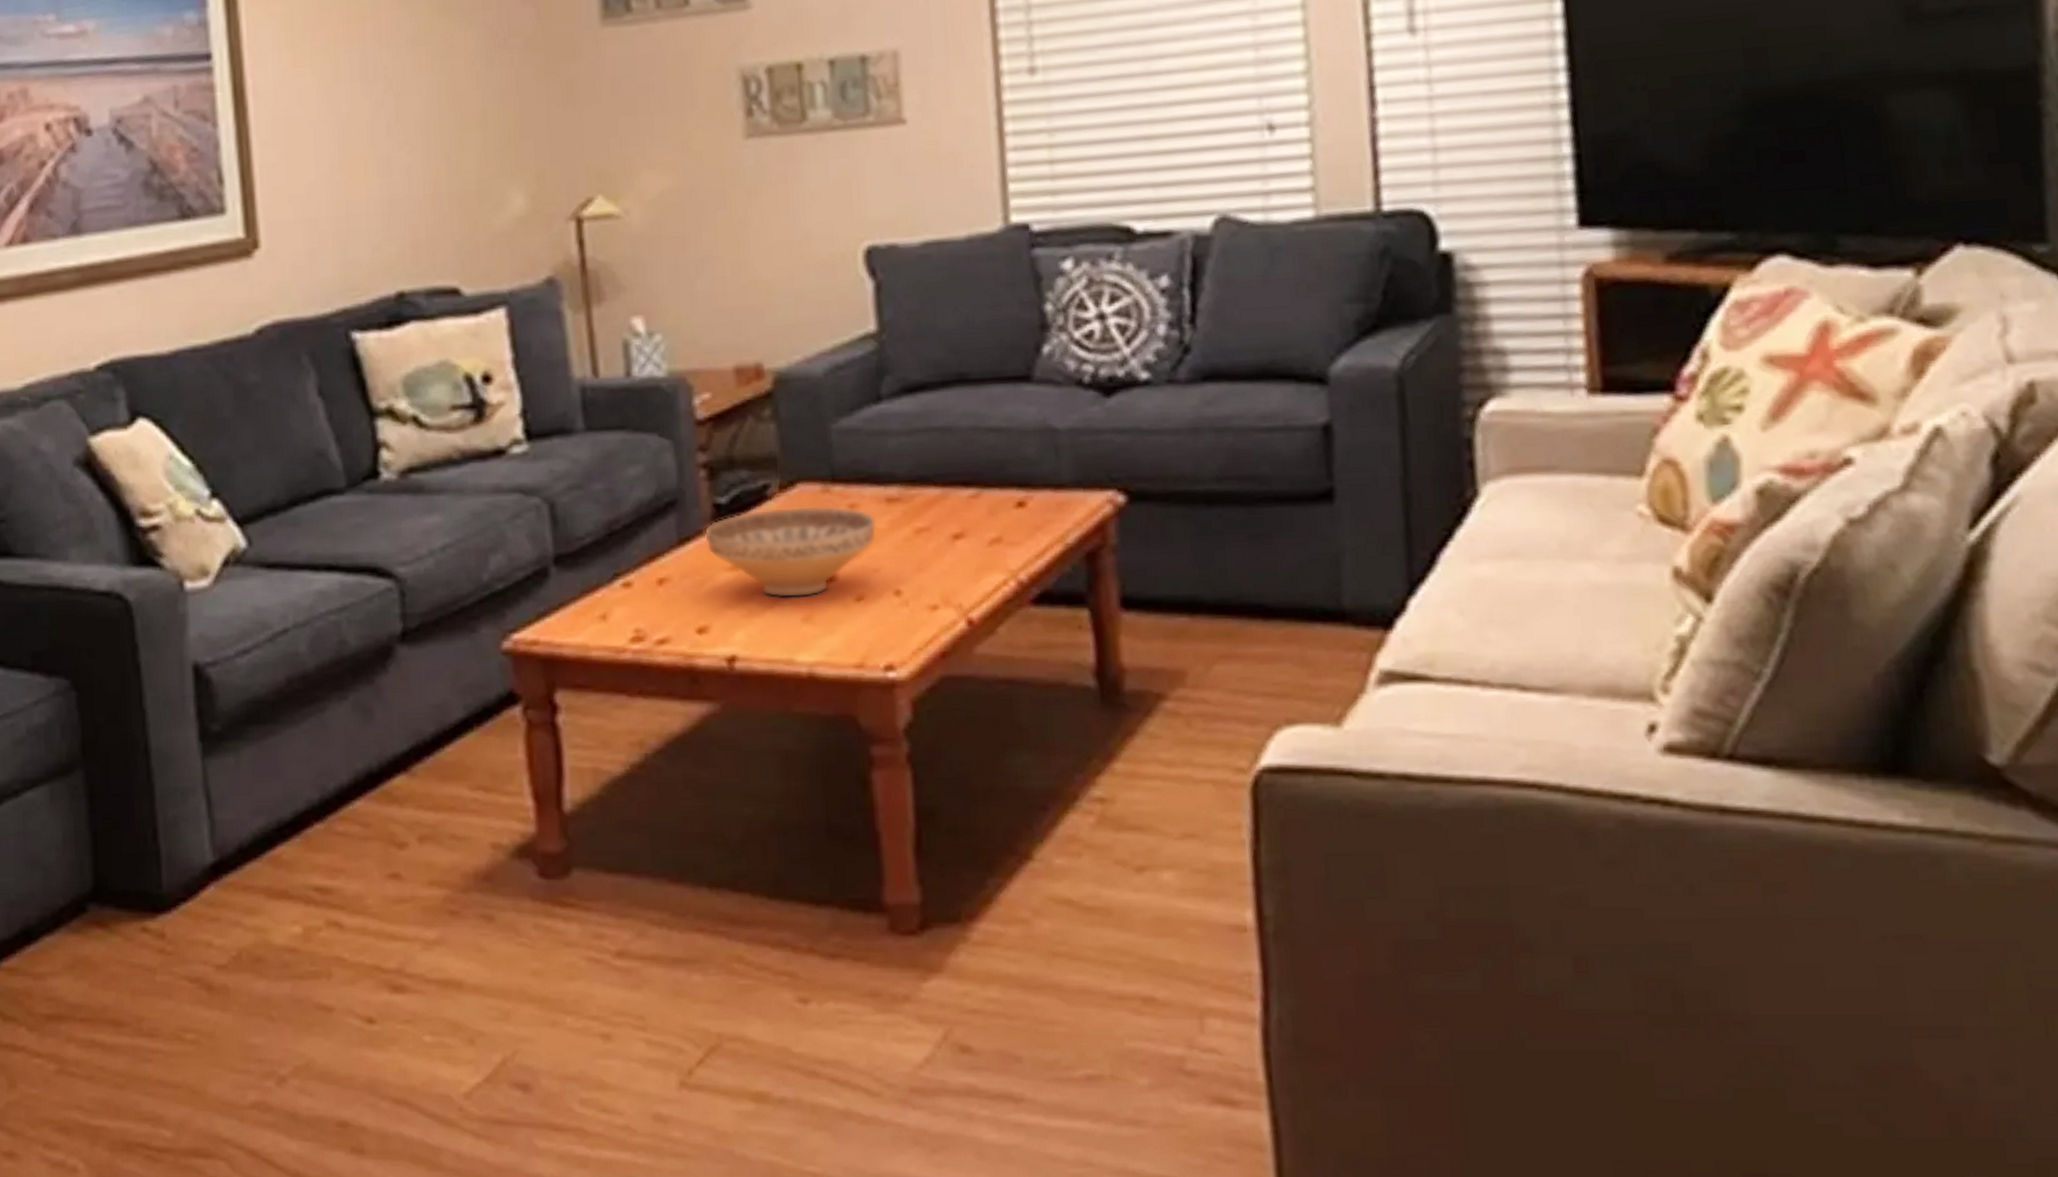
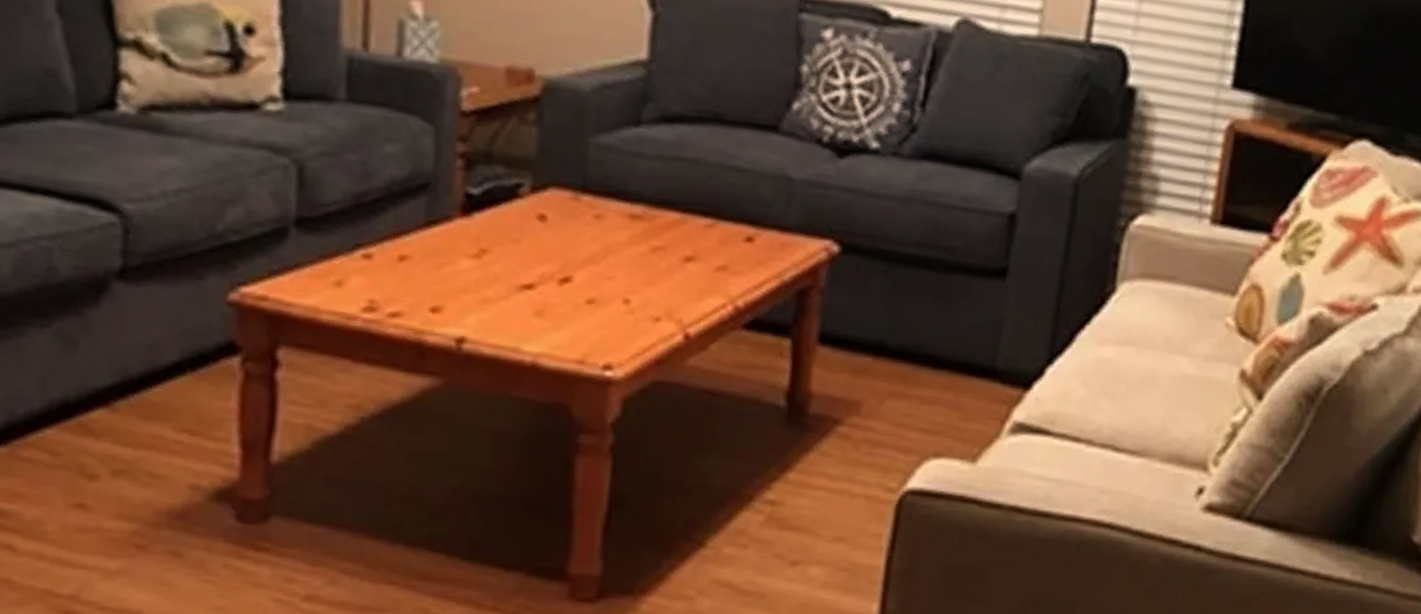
decorative bowl: present [705,505,877,598] -> none [452,205,618,294]

